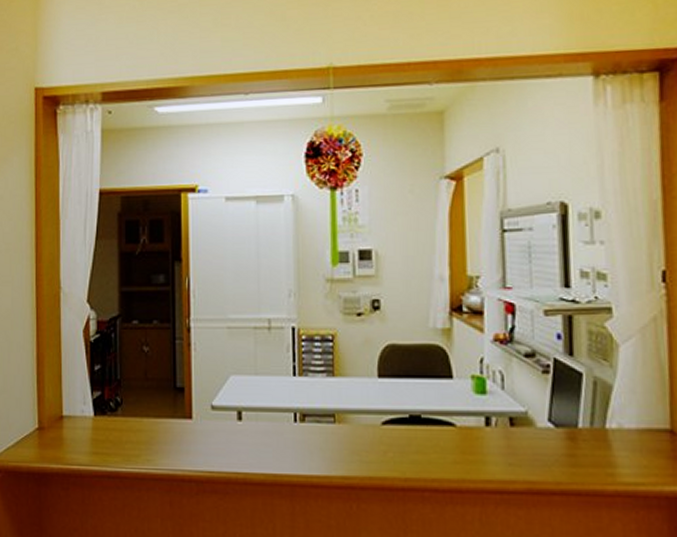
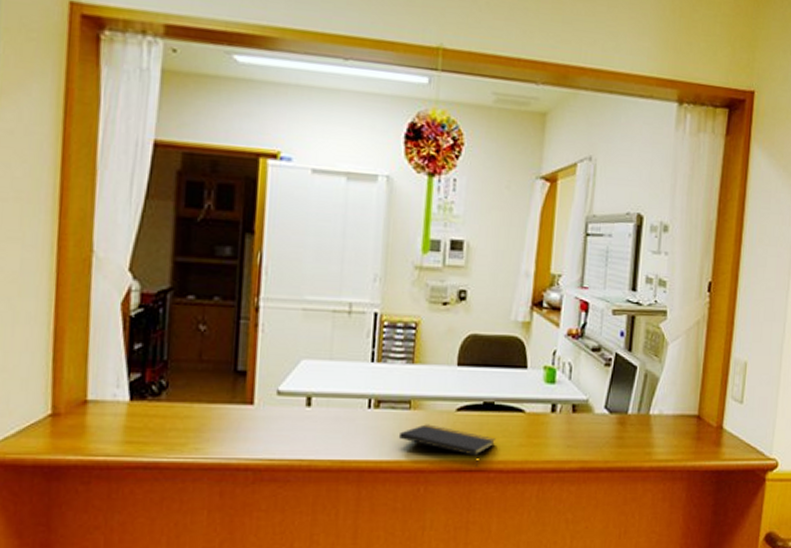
notepad: none [326,438,426,485] -> present [398,424,495,467]

